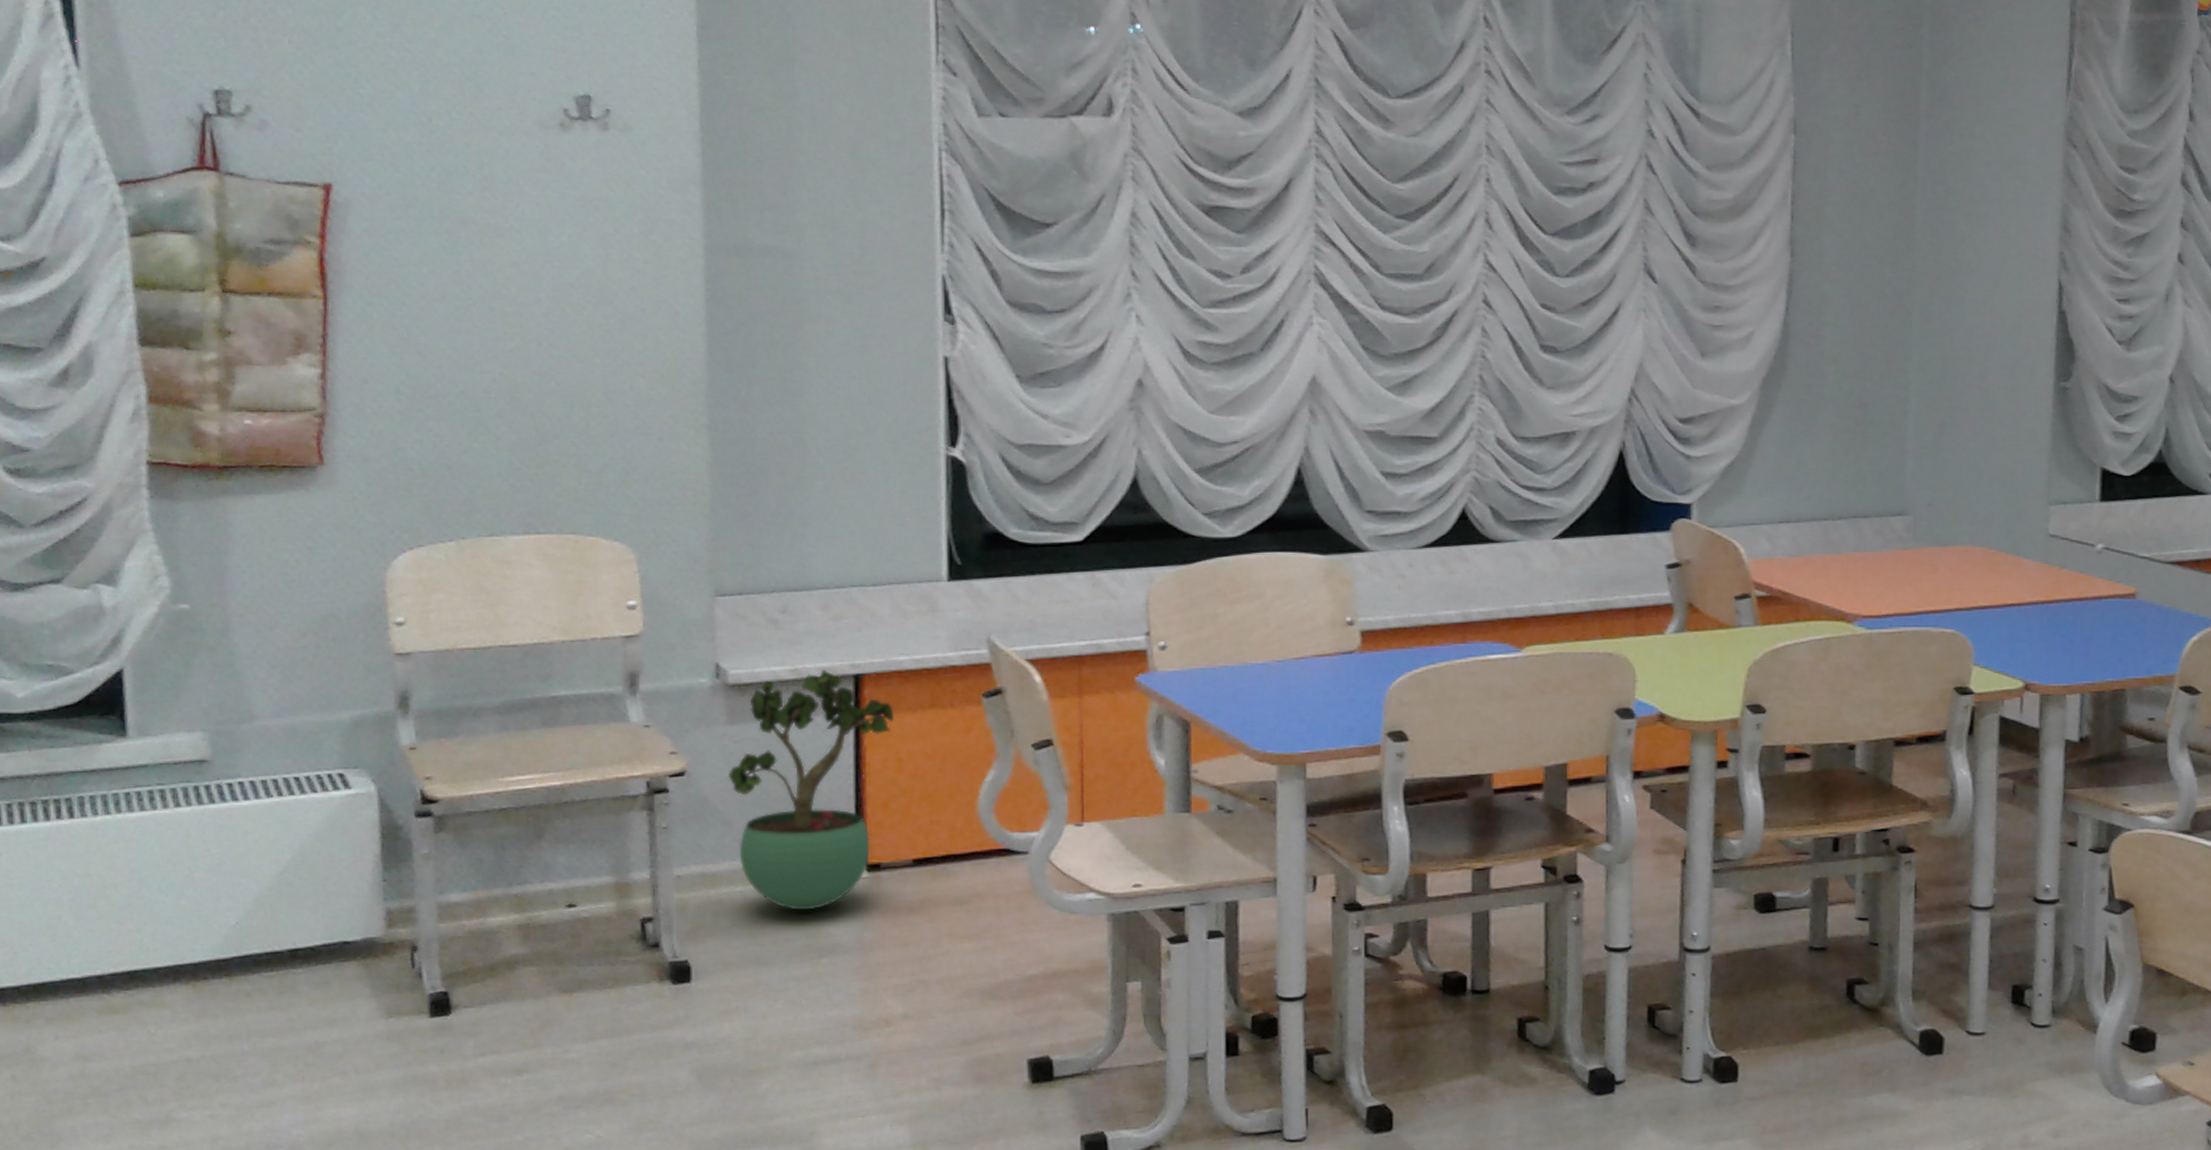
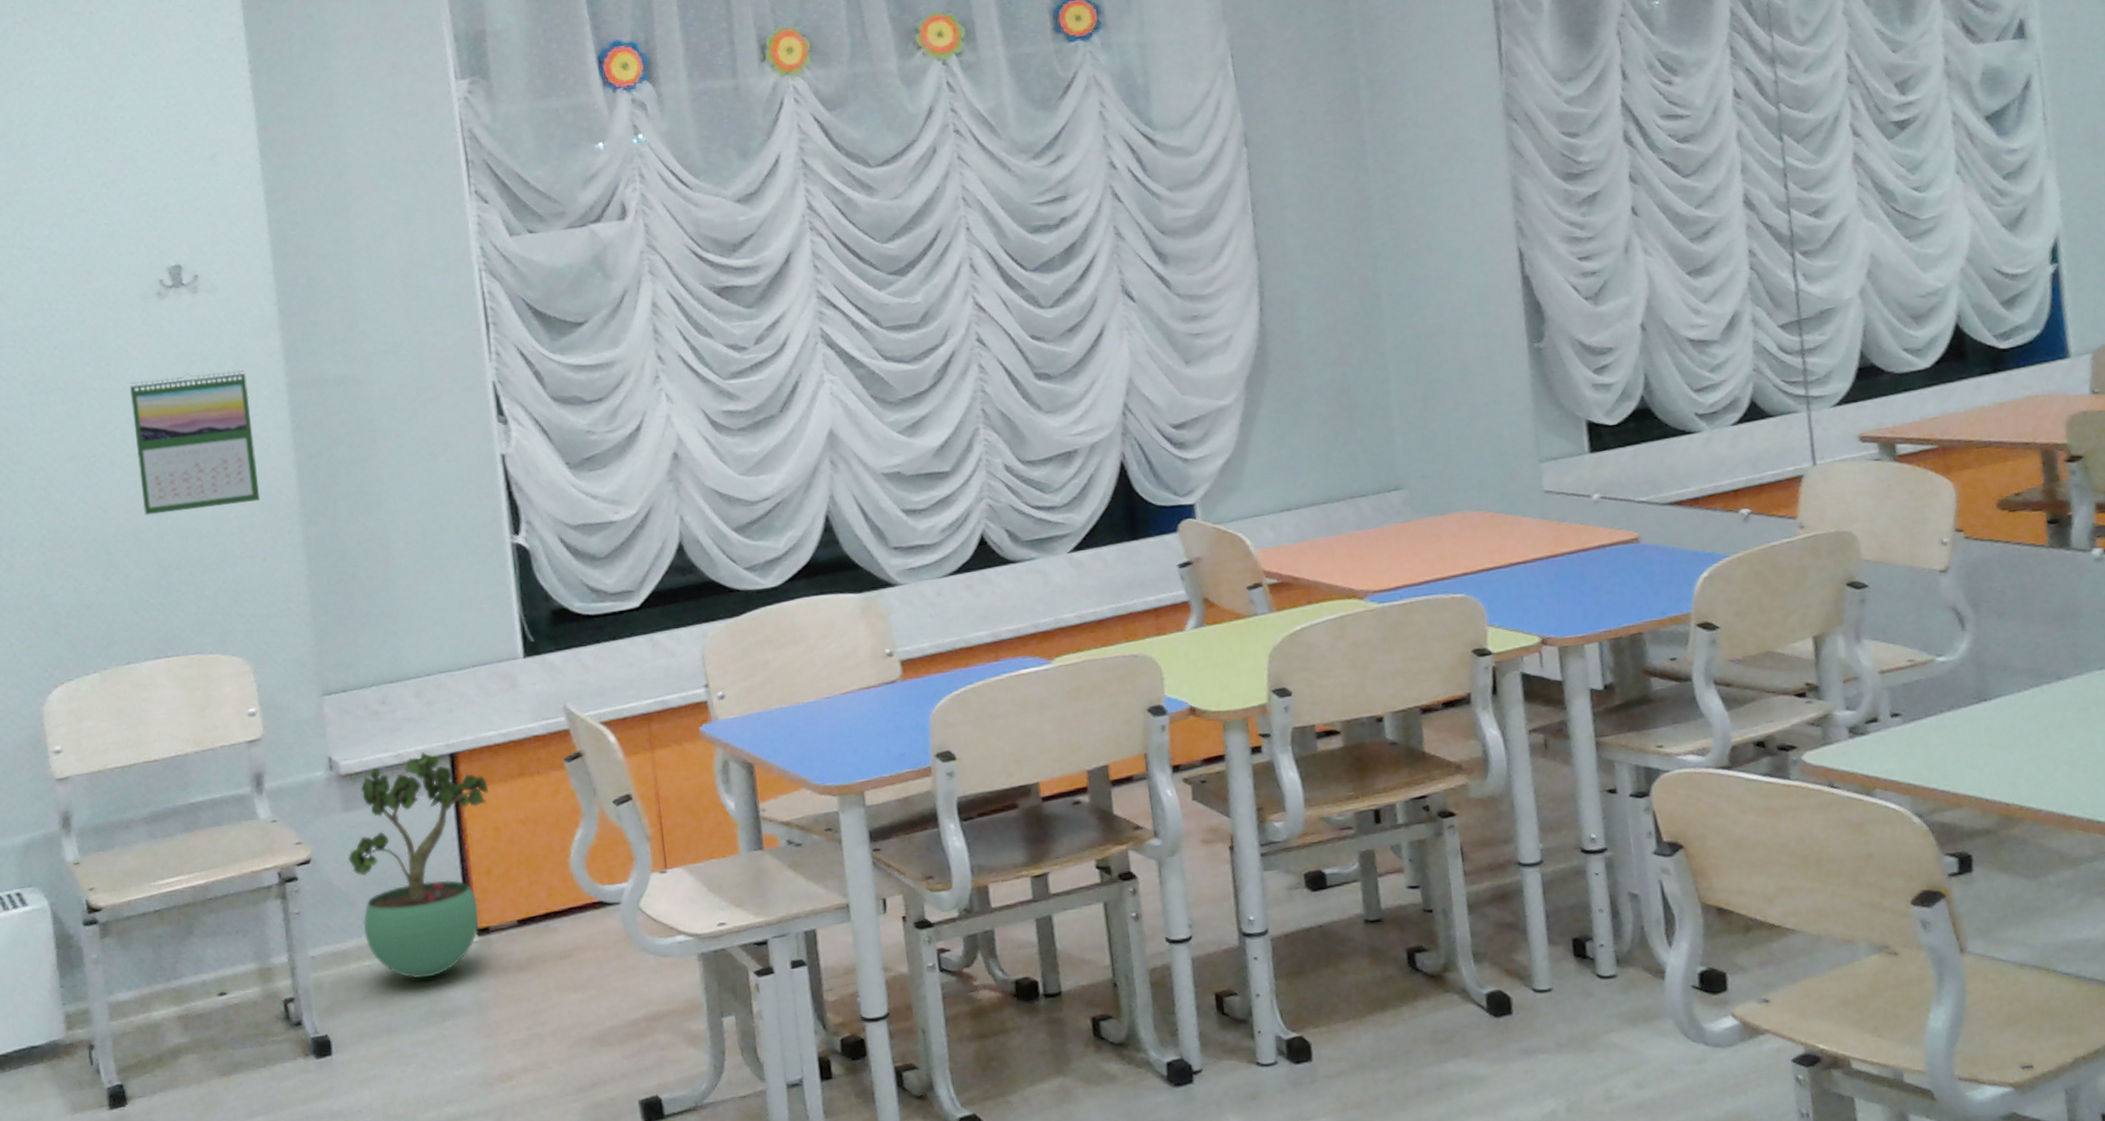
calendar: none [518,219,662,374] -> present [130,369,261,516]

